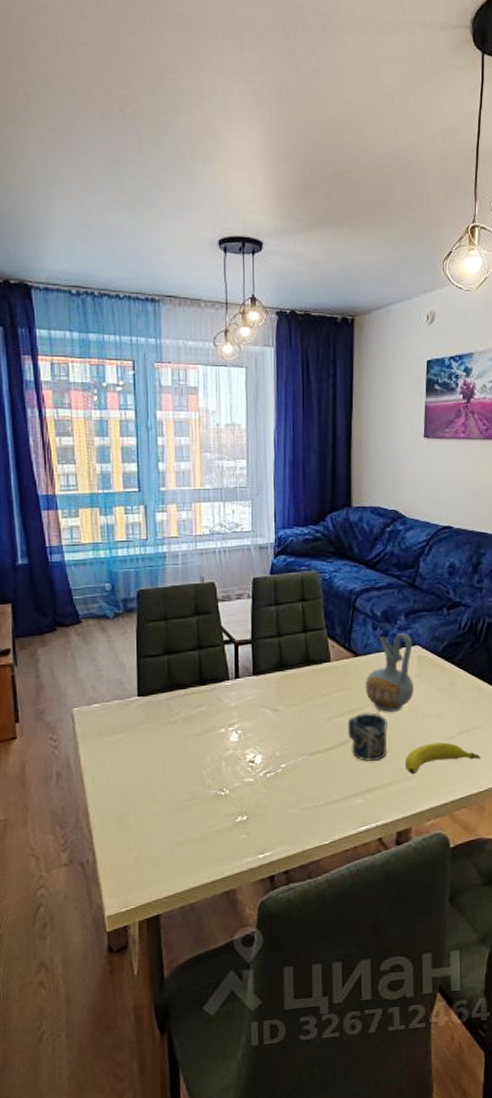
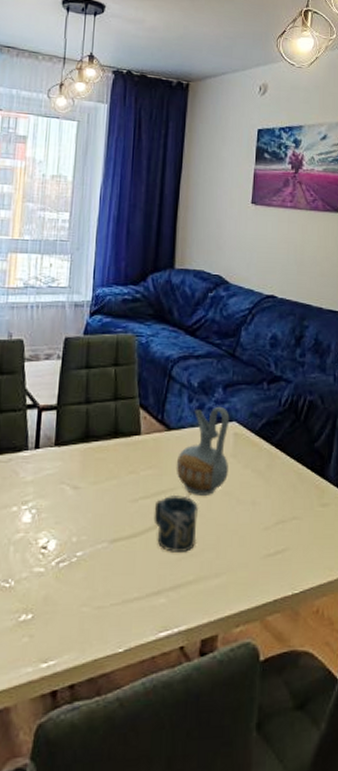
fruit: present [405,742,481,775] -> none [214,533,297,571]

